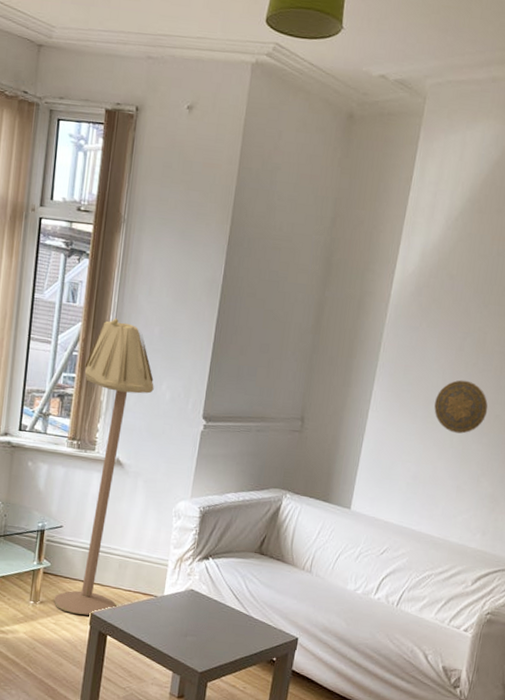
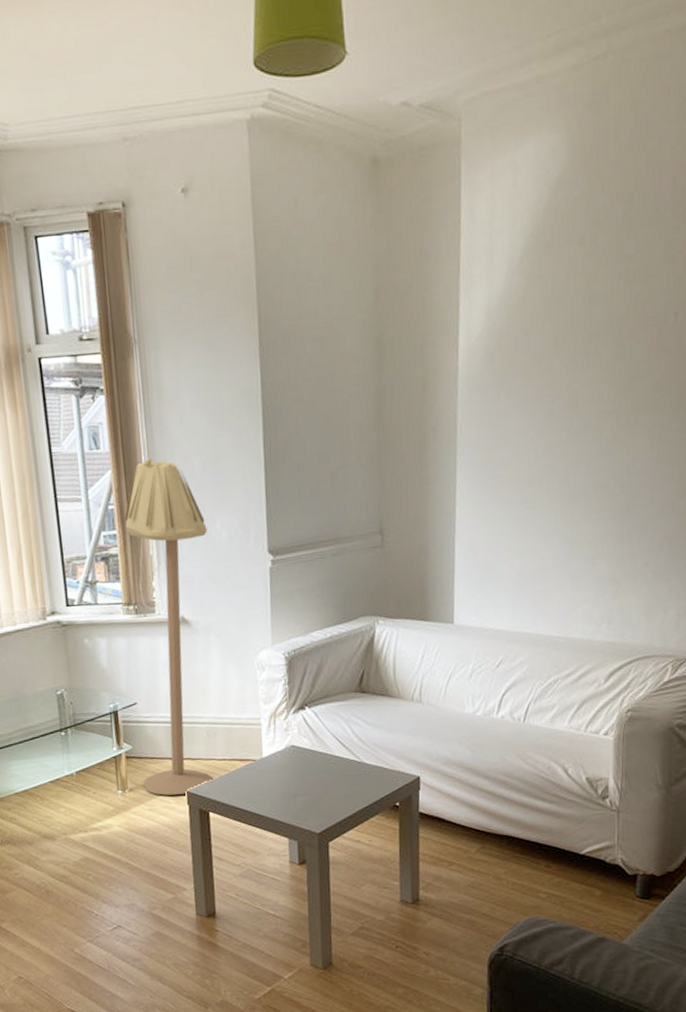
decorative plate: present [434,380,488,434] -> none [530,450,593,514]

